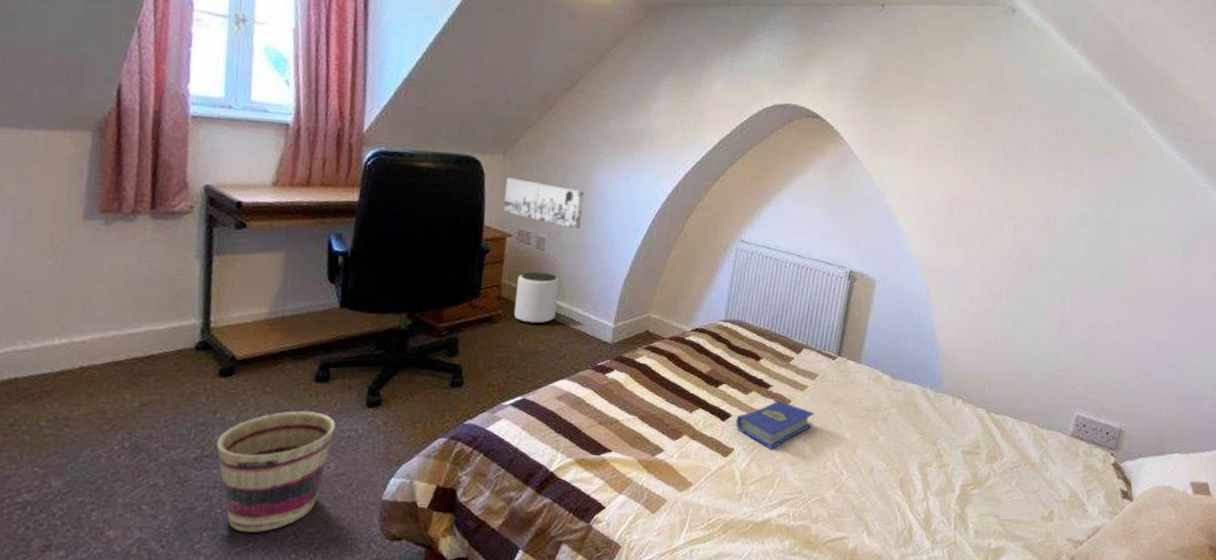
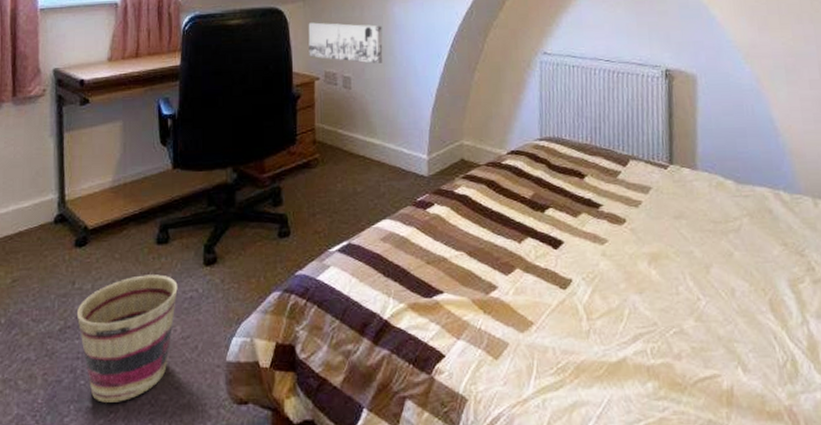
plant pot: present [513,271,560,324] -> none [329,111,370,164]
hardcover book: present [735,400,815,449] -> none [569,220,655,277]

